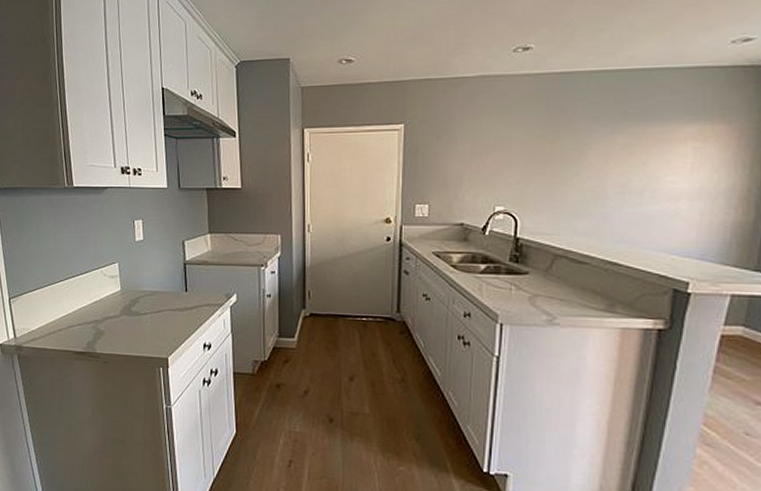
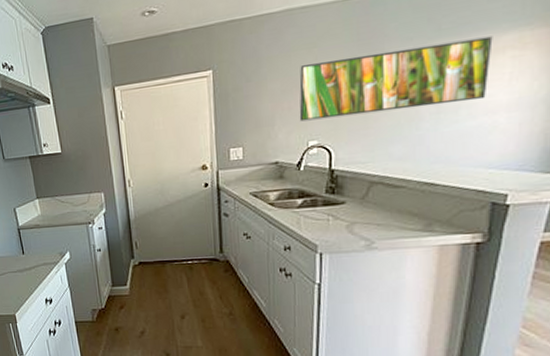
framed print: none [487,126,676,186] -> present [299,36,493,122]

